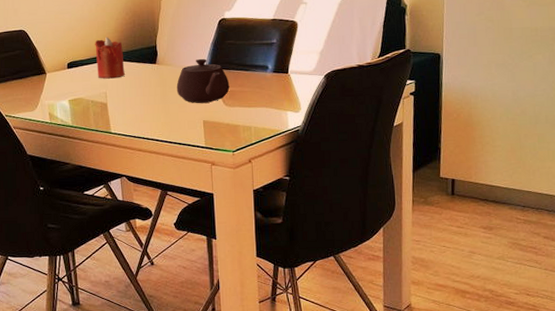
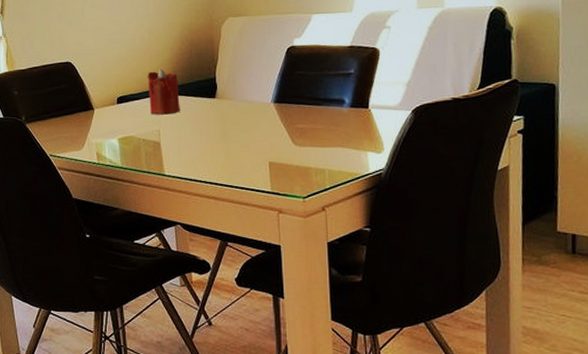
teapot: present [176,58,230,103] -> none [238,91,300,142]

